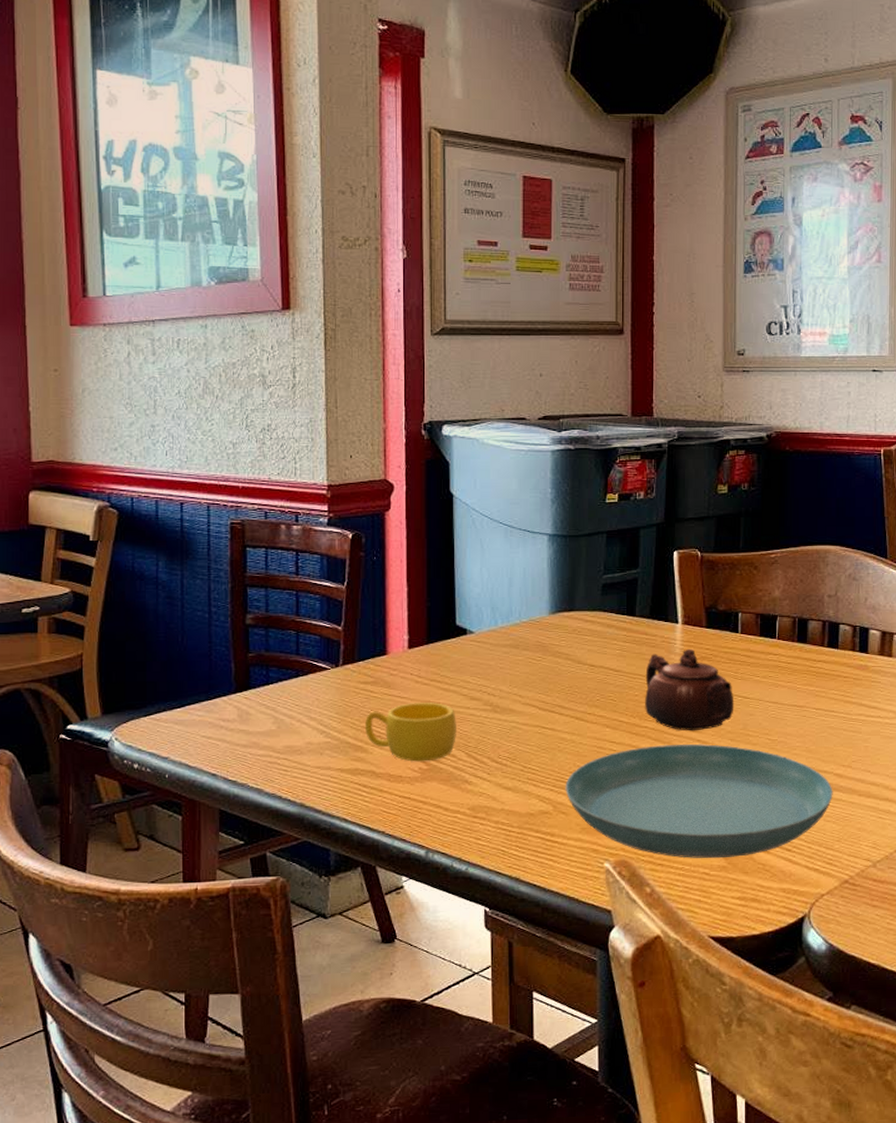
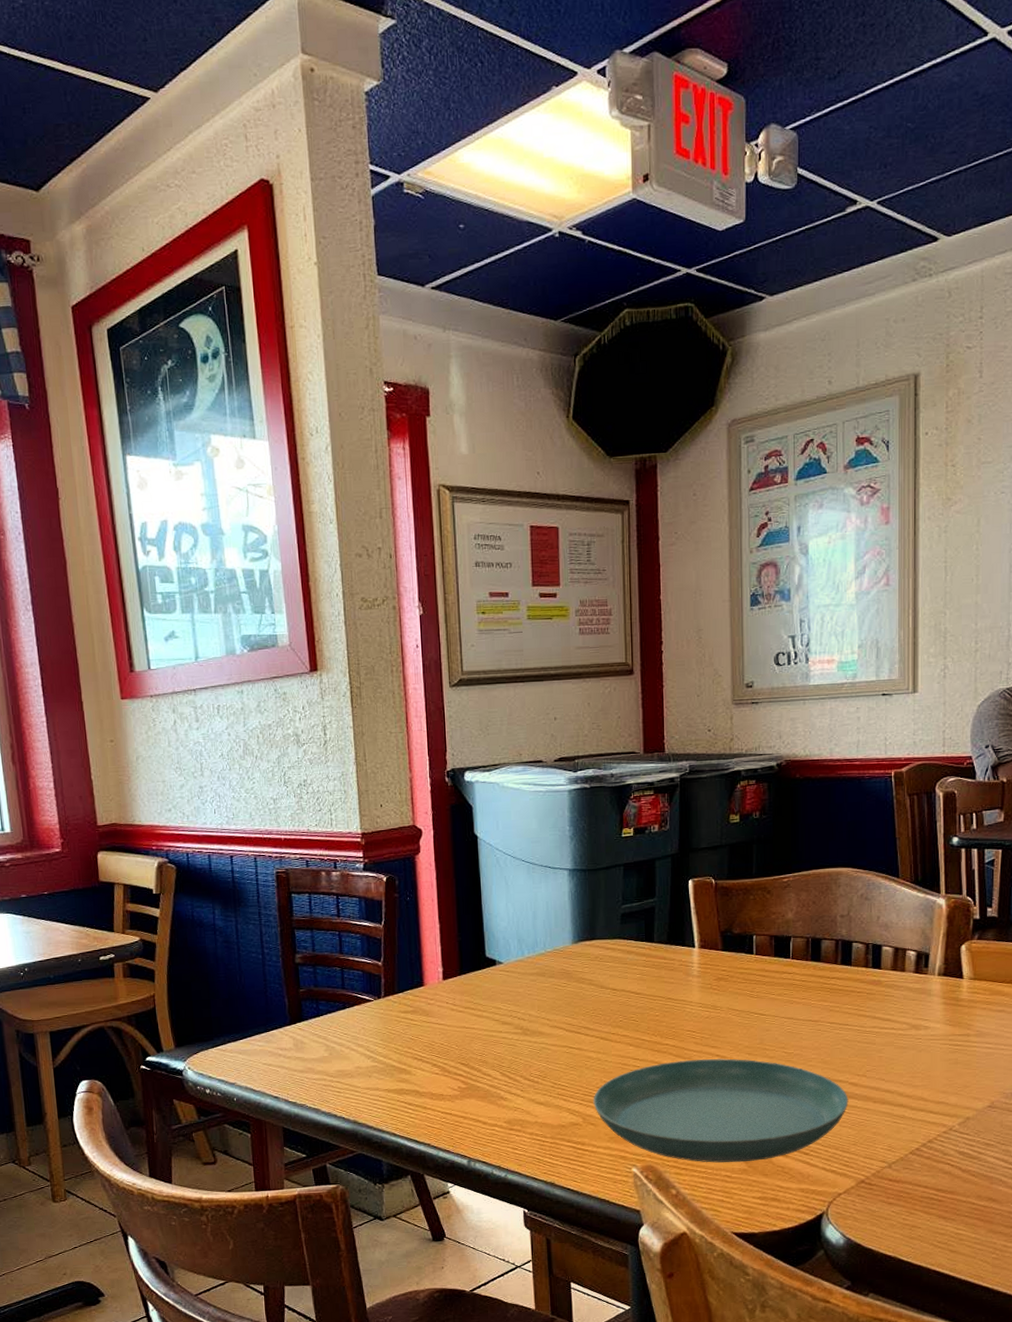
cup: present [364,702,458,762] -> none [407,1028,492,1081]
teapot: present [645,648,734,731] -> none [665,970,751,1047]

